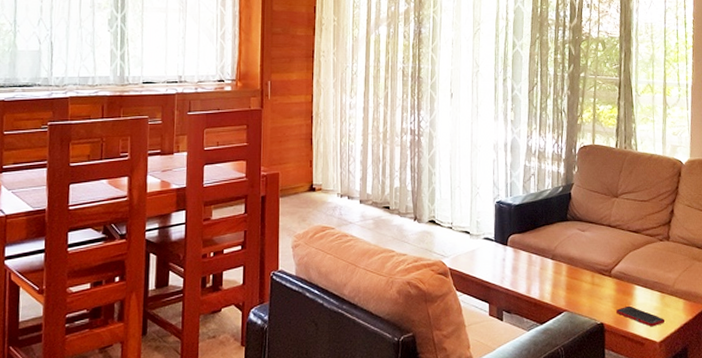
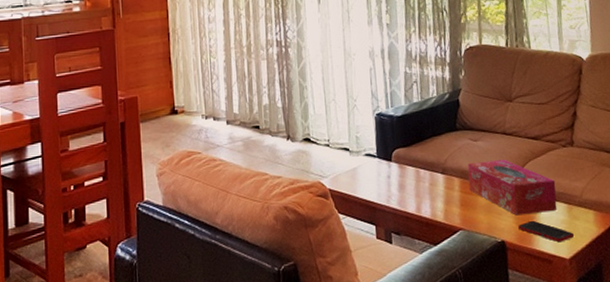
tissue box: none [574,250,652,301] -> present [468,160,557,216]

